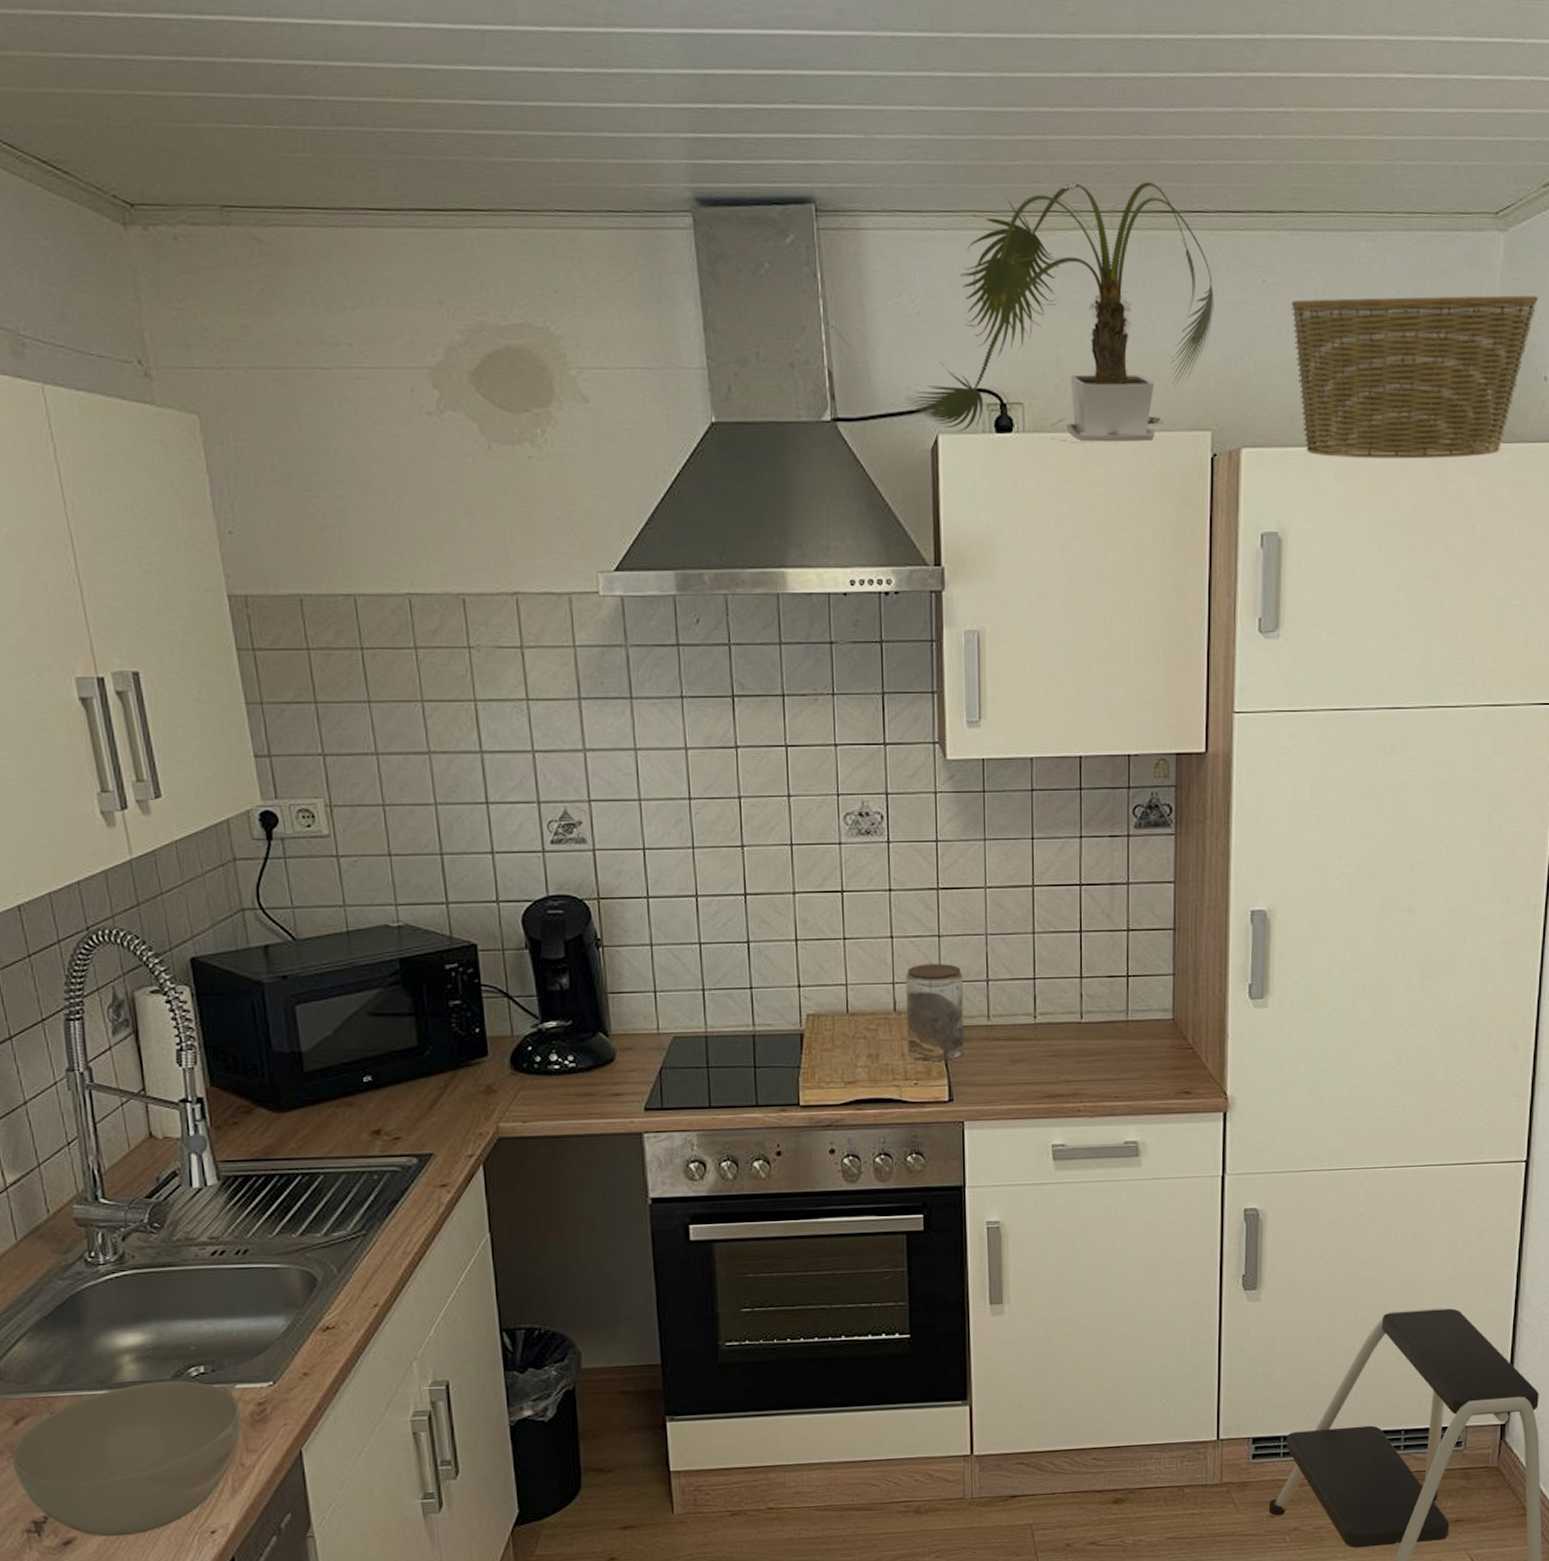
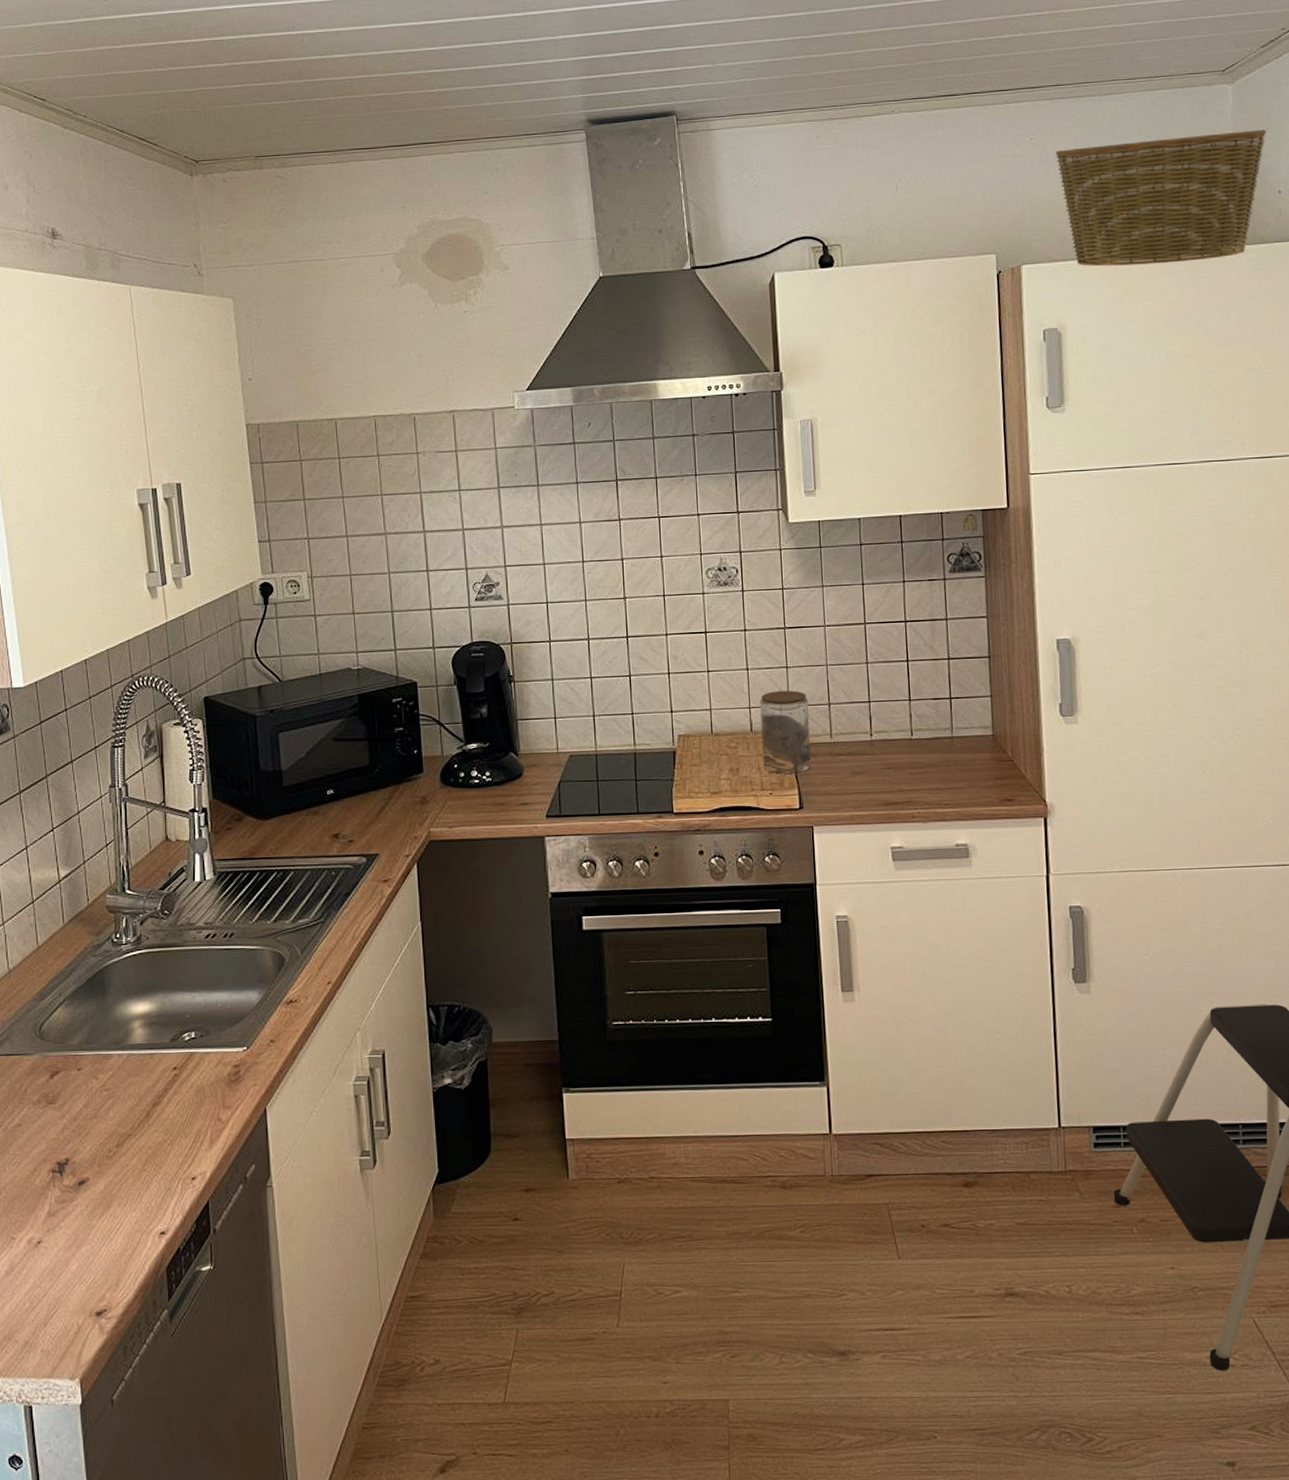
bowl: present [11,1380,241,1537] -> none [46,1043,220,1179]
plant: present [906,181,1214,444] -> none [749,75,992,271]

